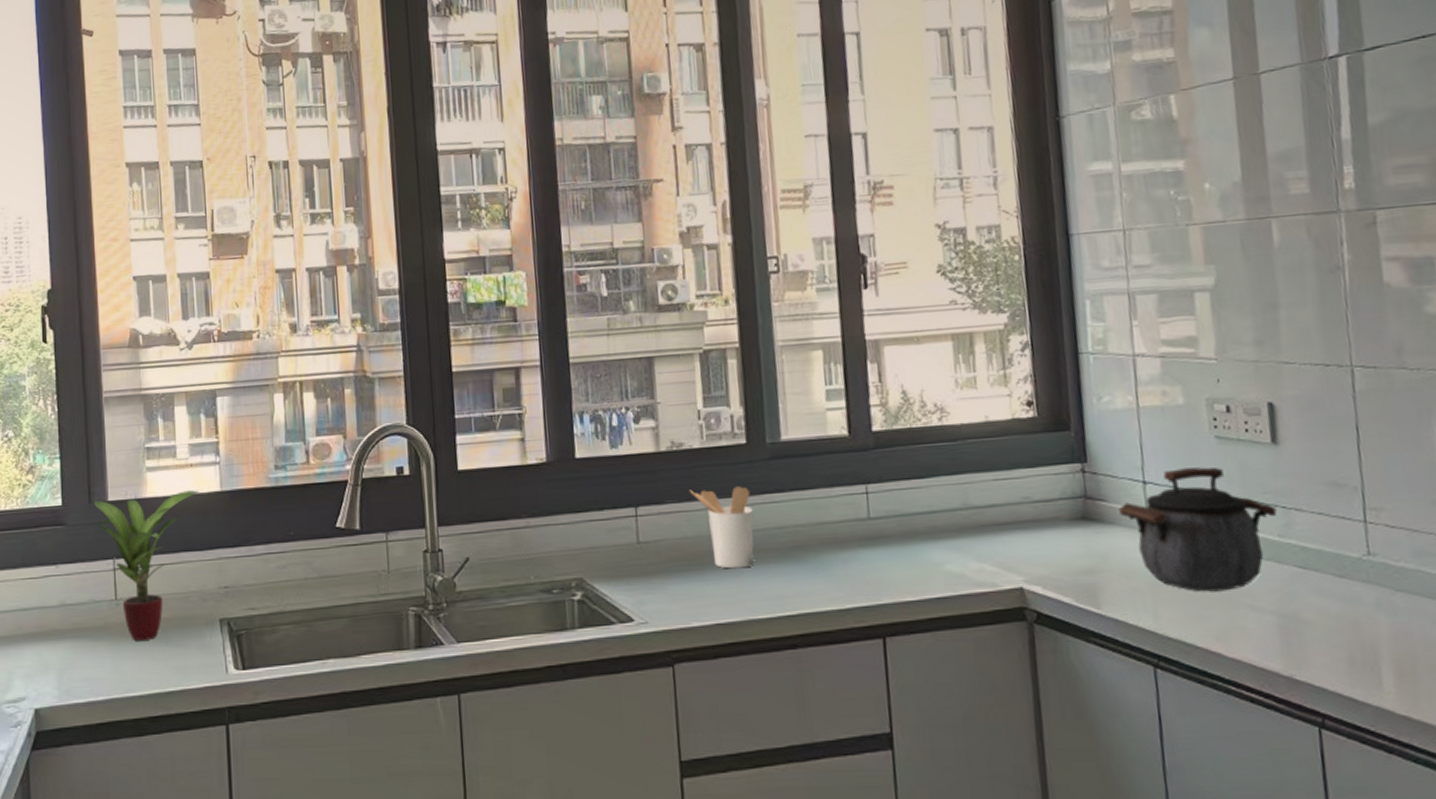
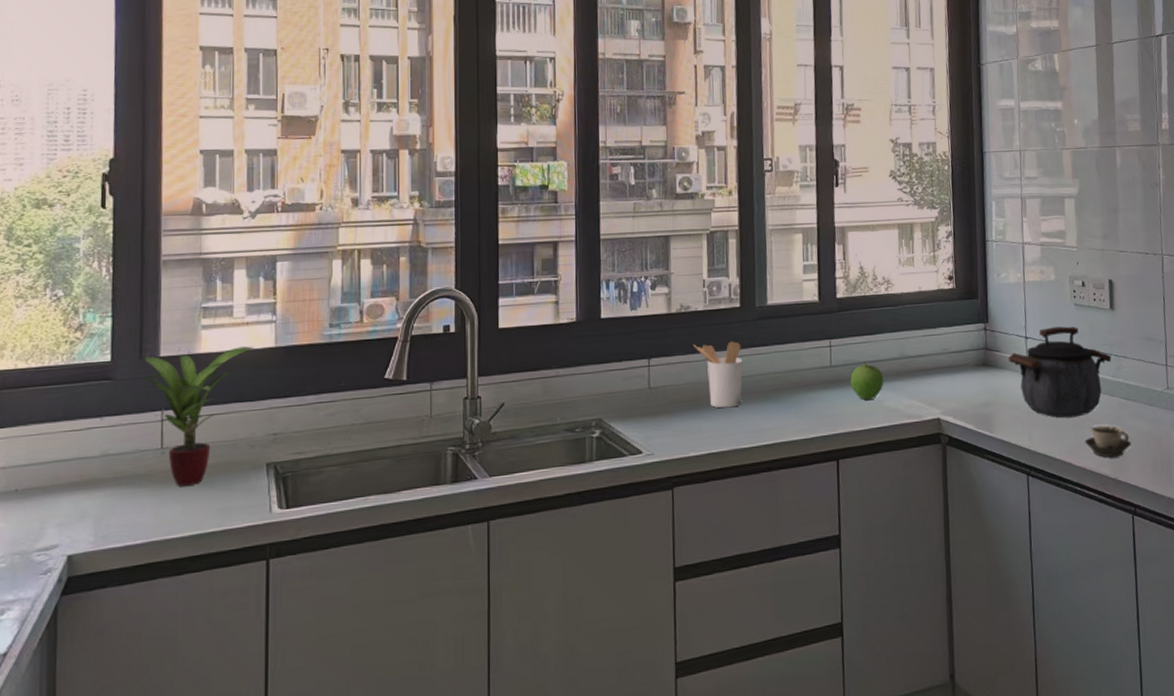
fruit: none [896,512,942,562] -> present [850,361,884,400]
cup: none [1240,603,1314,648] -> present [1085,425,1132,458]

